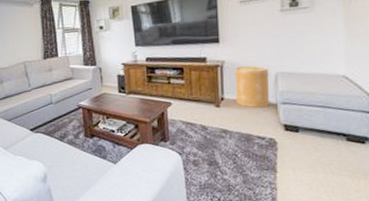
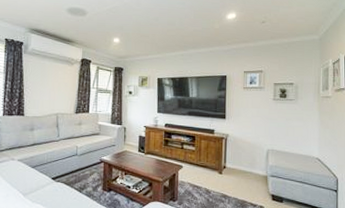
basket: present [235,65,270,108] -> none [236,141,263,178]

